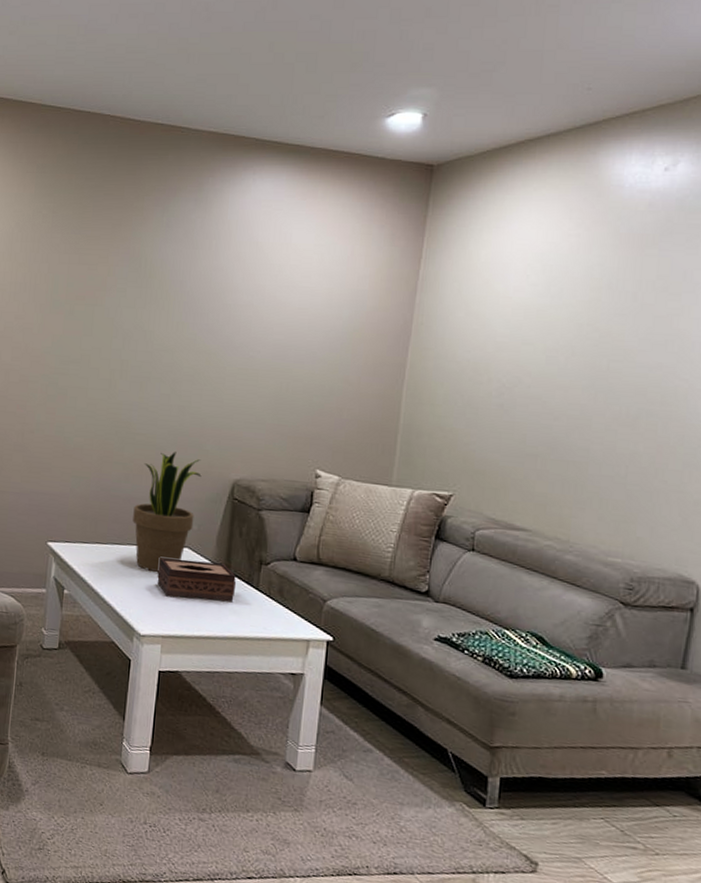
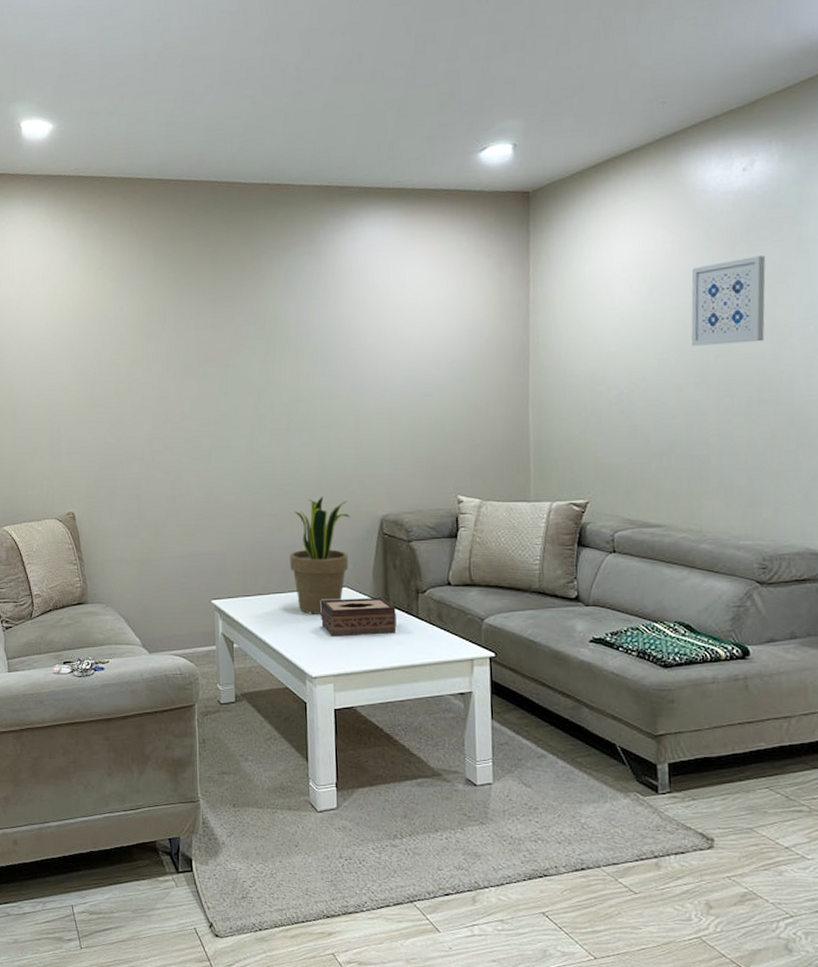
wall art: none [585,261,676,352] -> present [691,256,766,347]

